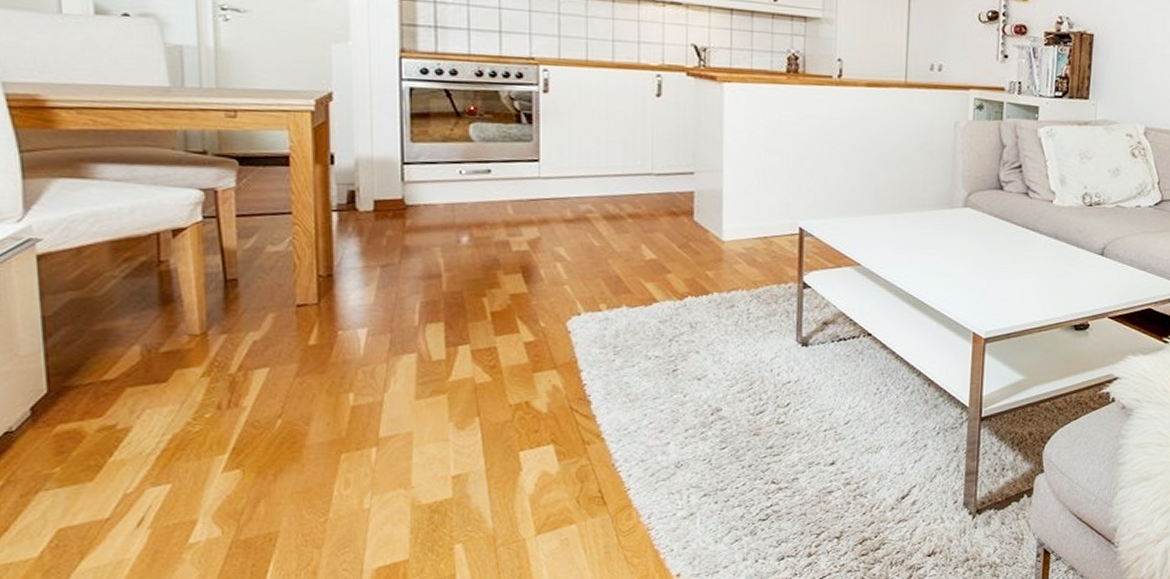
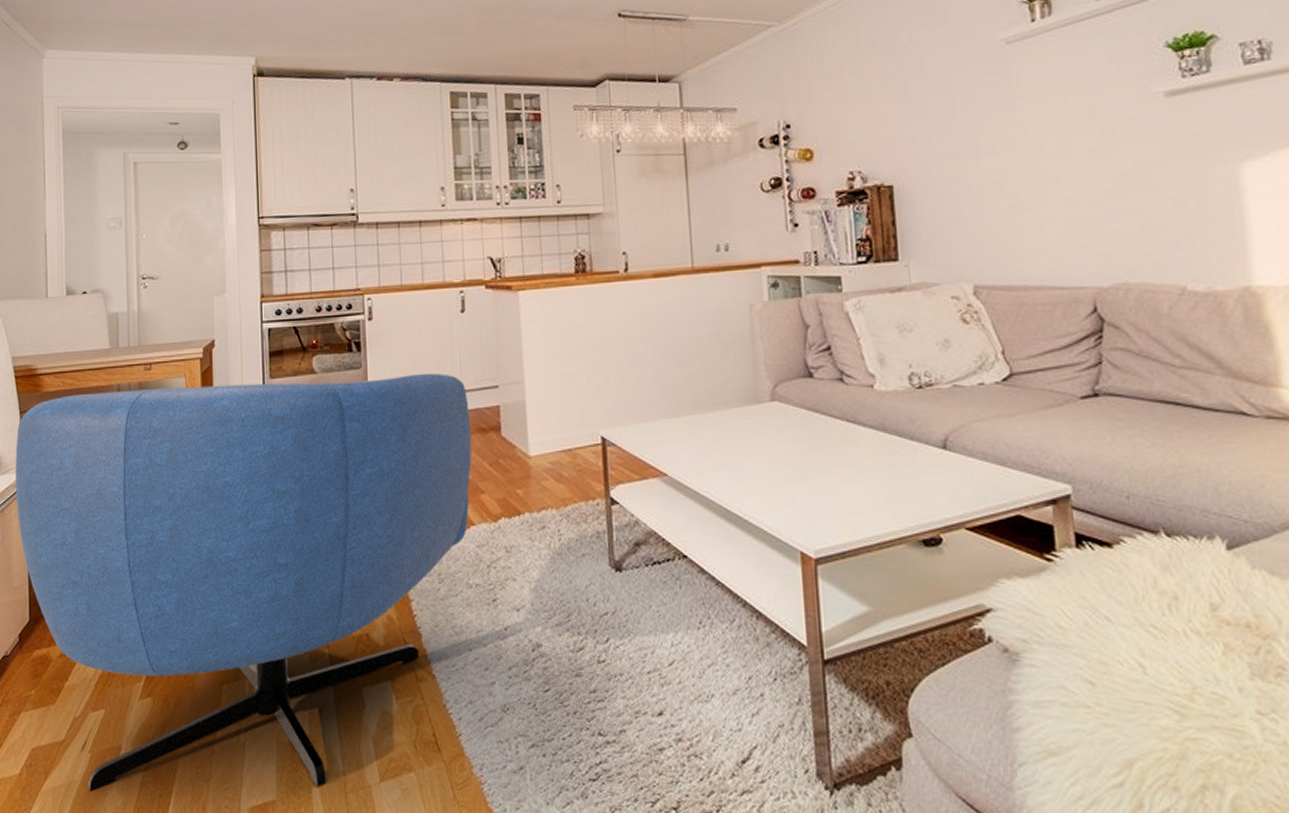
armchair: none [13,136,661,568] -> present [15,373,472,792]

